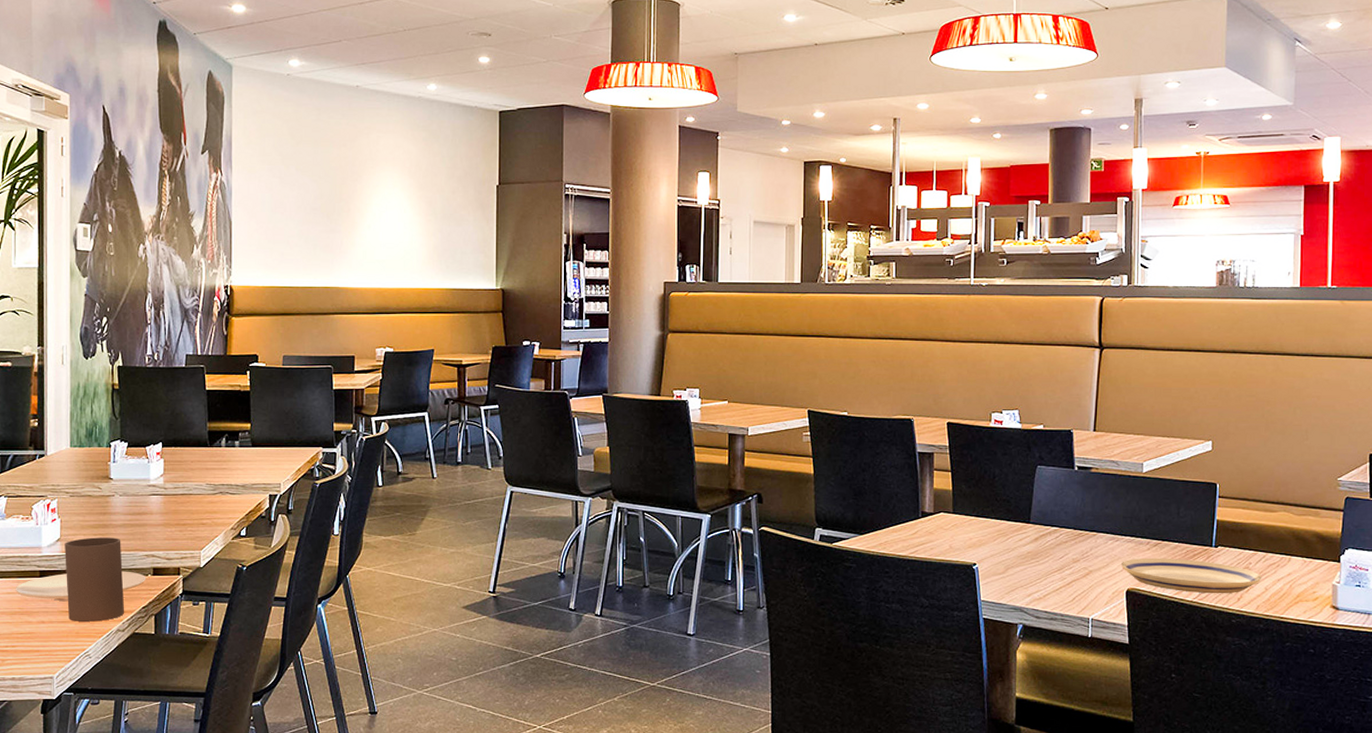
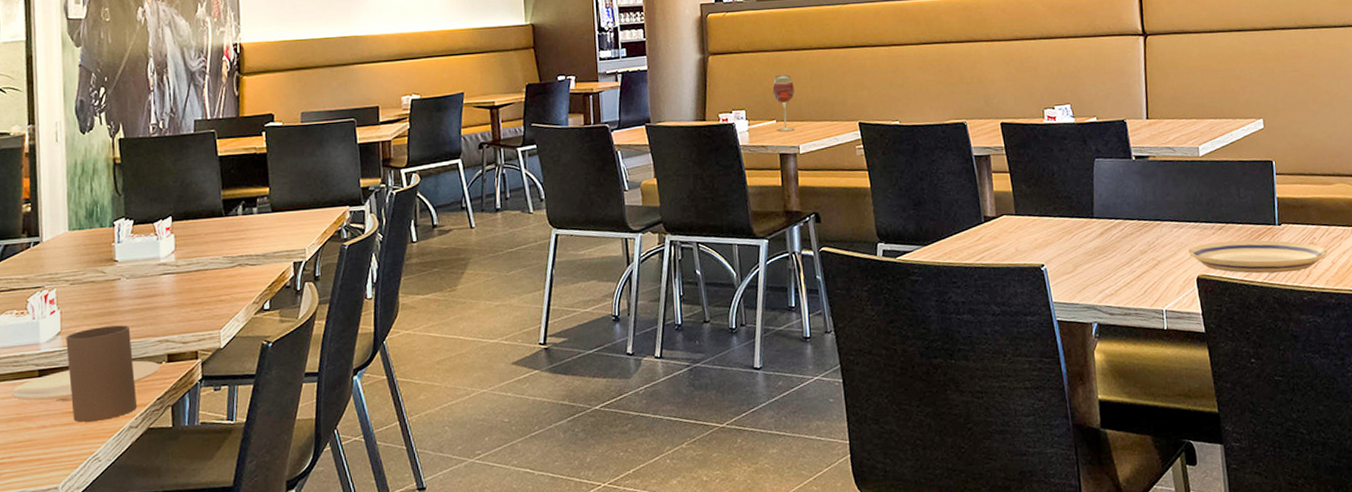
wineglass: none [727,358,748,412] -> present [772,74,795,132]

